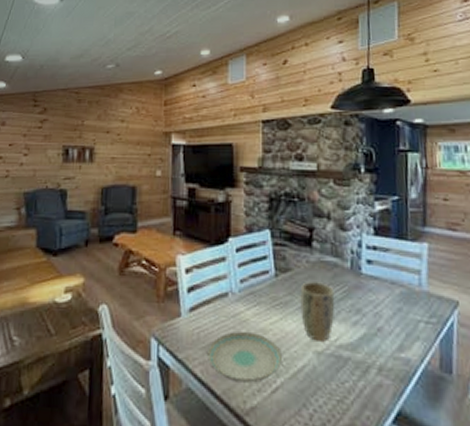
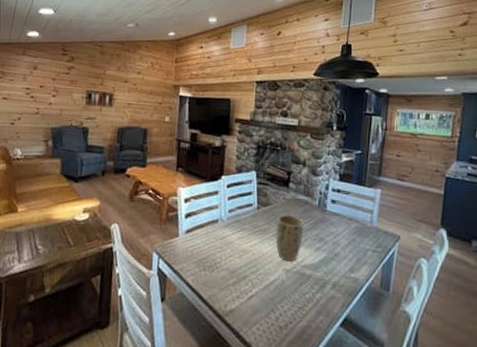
plate: present [208,332,282,383] -> none [198,251,258,291]

